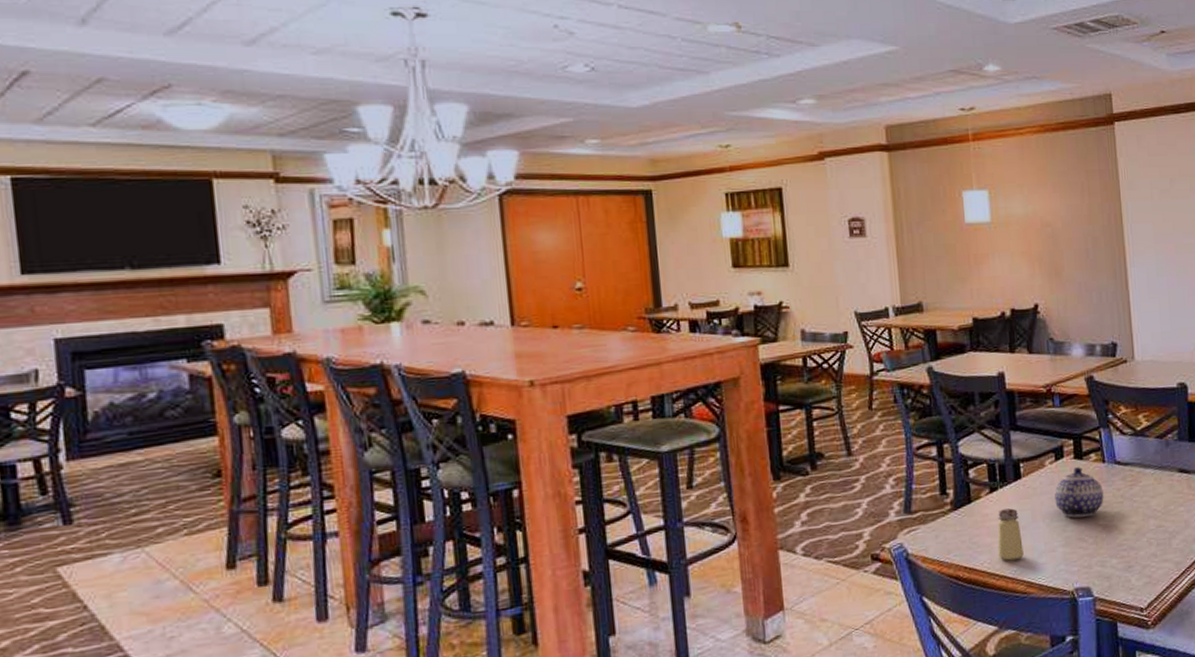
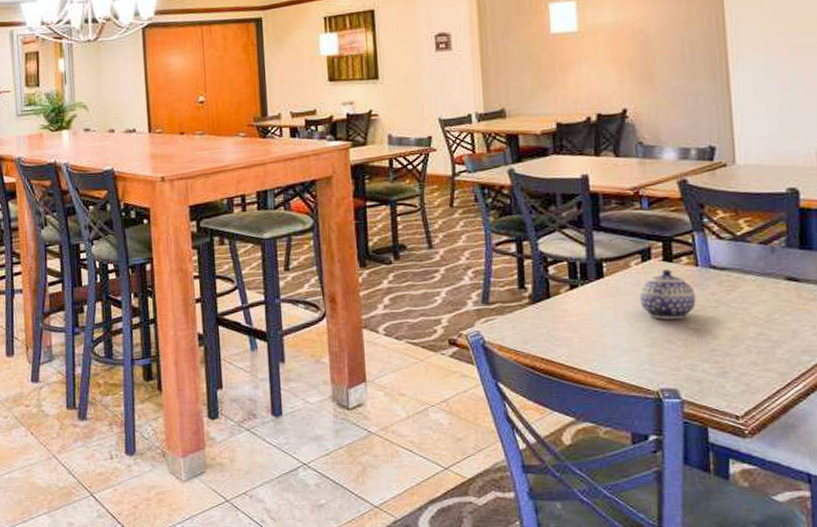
saltshaker: present [998,508,1024,561] -> none [577,306,605,356]

